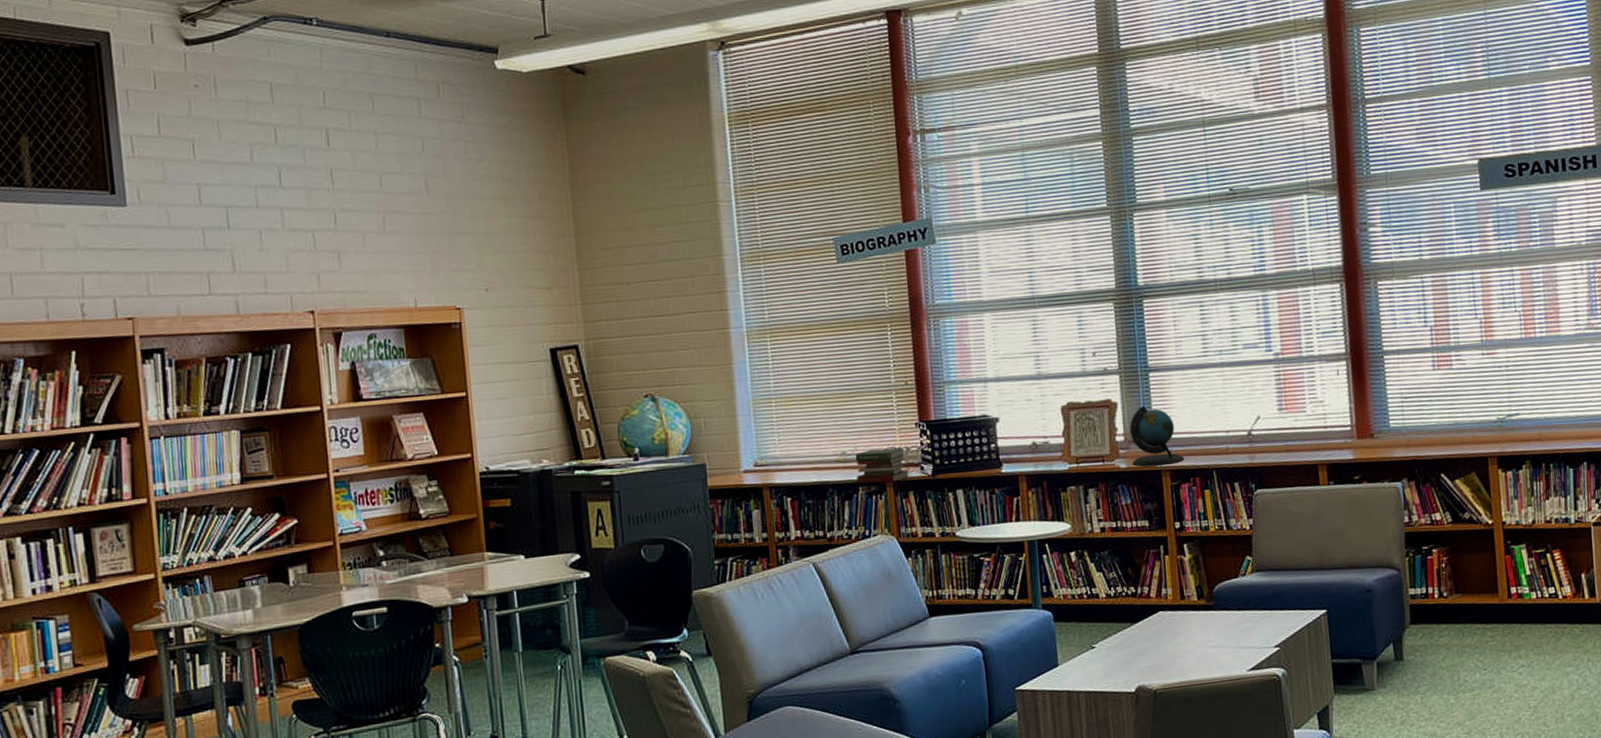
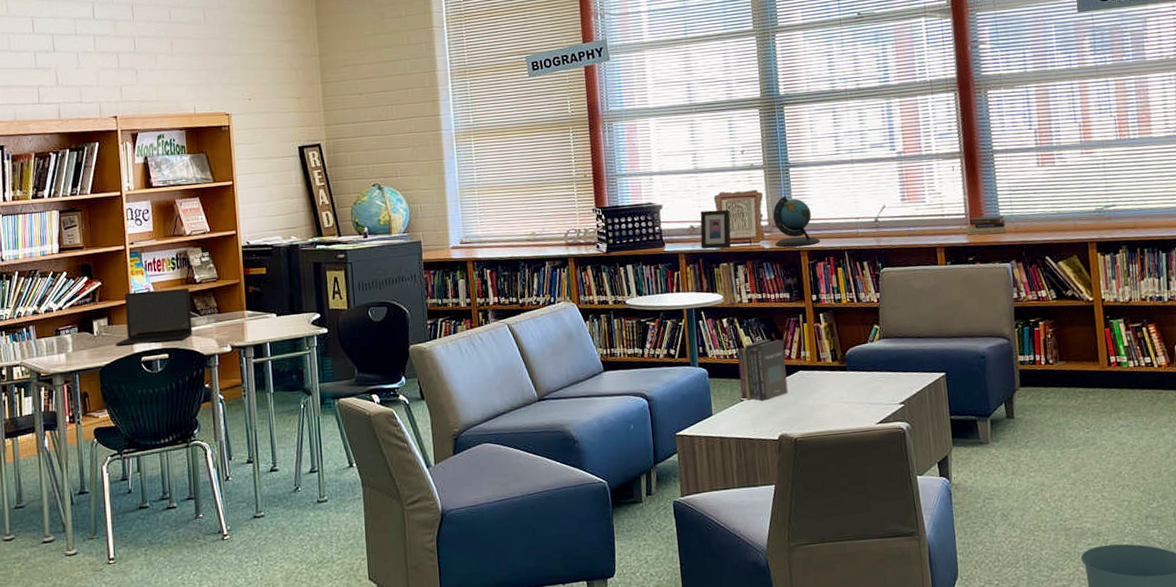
laptop: none [317,524,418,599] -> present [115,287,193,346]
books: present [855,447,909,484] -> none [542,229,587,259]
picture frame: none [1044,422,1081,470] -> present [700,209,731,250]
books: none [1087,575,1147,648] -> present [737,339,788,401]
books: none [1353,427,1397,450] -> present [967,215,1006,235]

